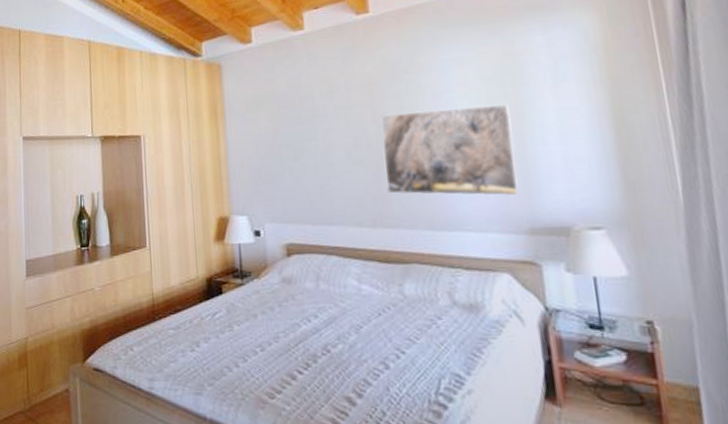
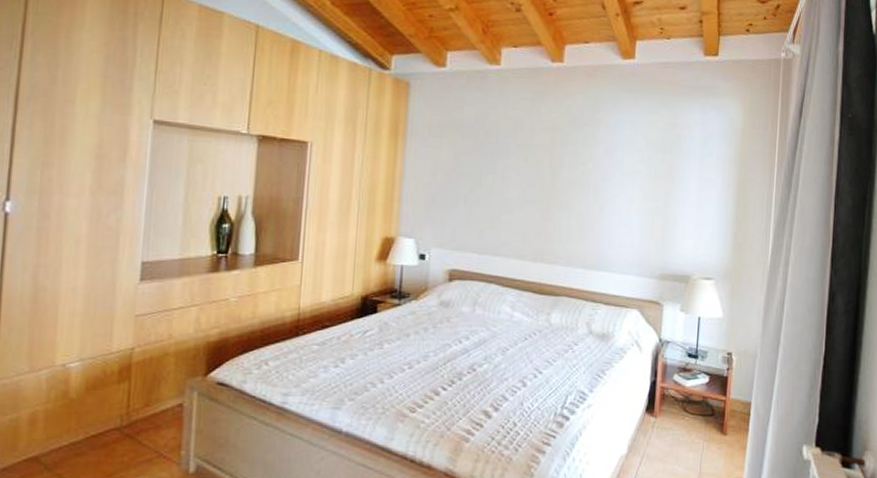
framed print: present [380,105,519,196] -> none [551,160,664,245]

